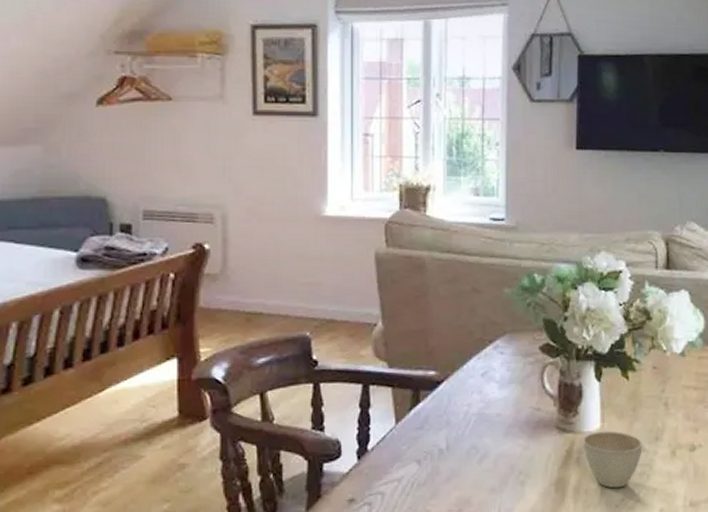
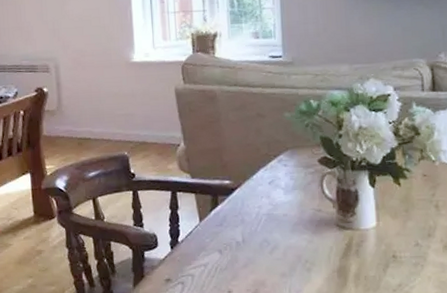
cup: present [583,431,643,489] -> none [361,228,416,276]

